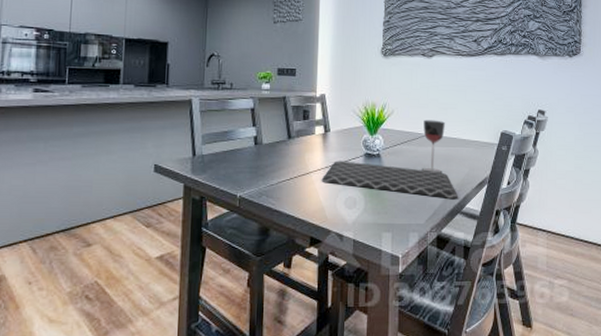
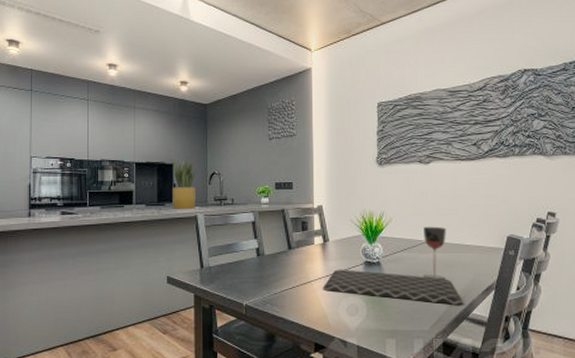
planter: none [165,36,194,92] -> present [171,157,197,209]

